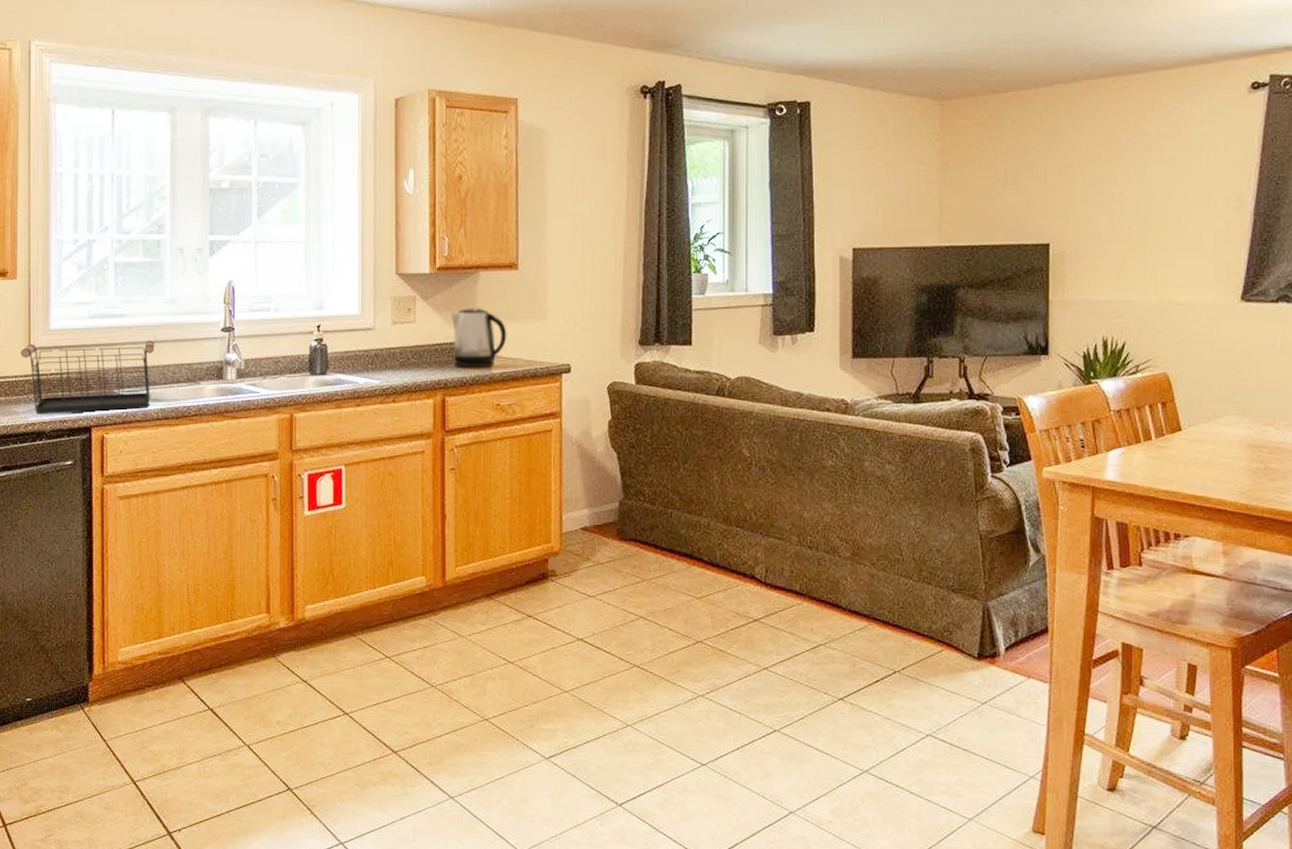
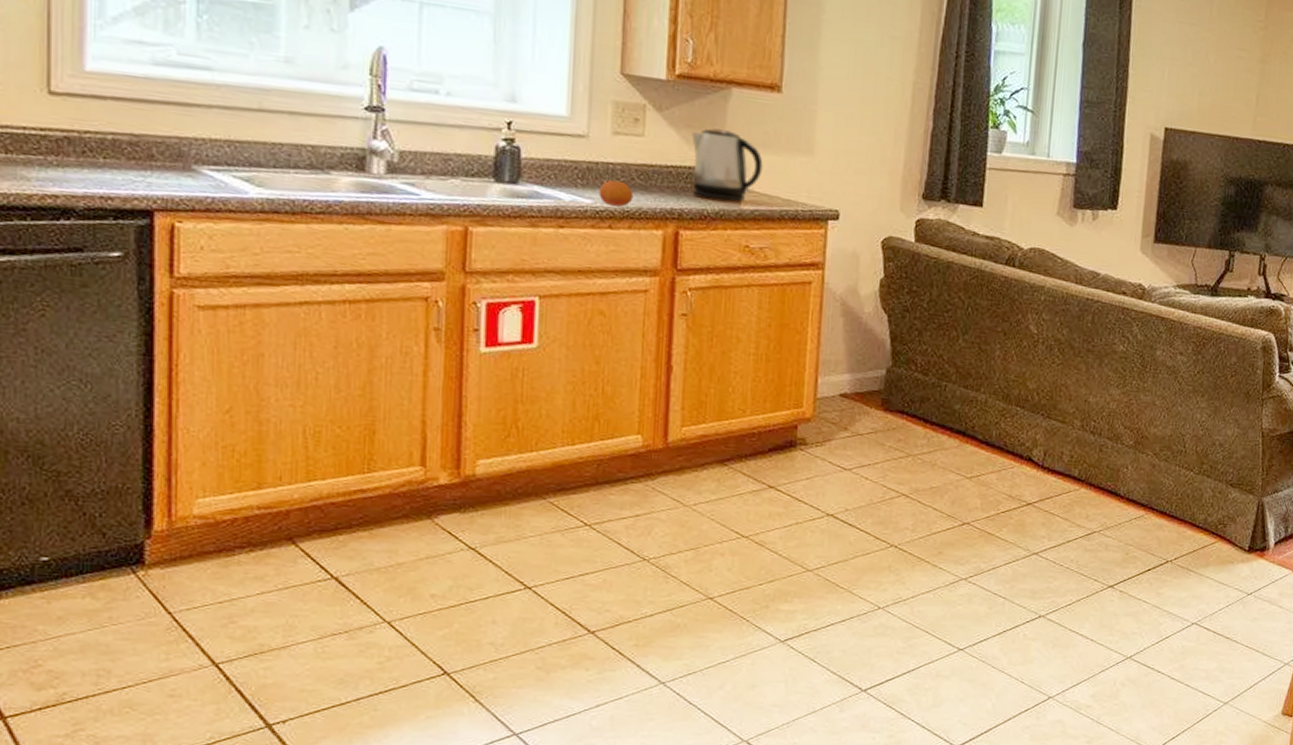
dish rack: present [20,340,155,414] -> none [32,85,260,197]
fruit: none [384,362,410,384] -> present [599,179,634,208]

